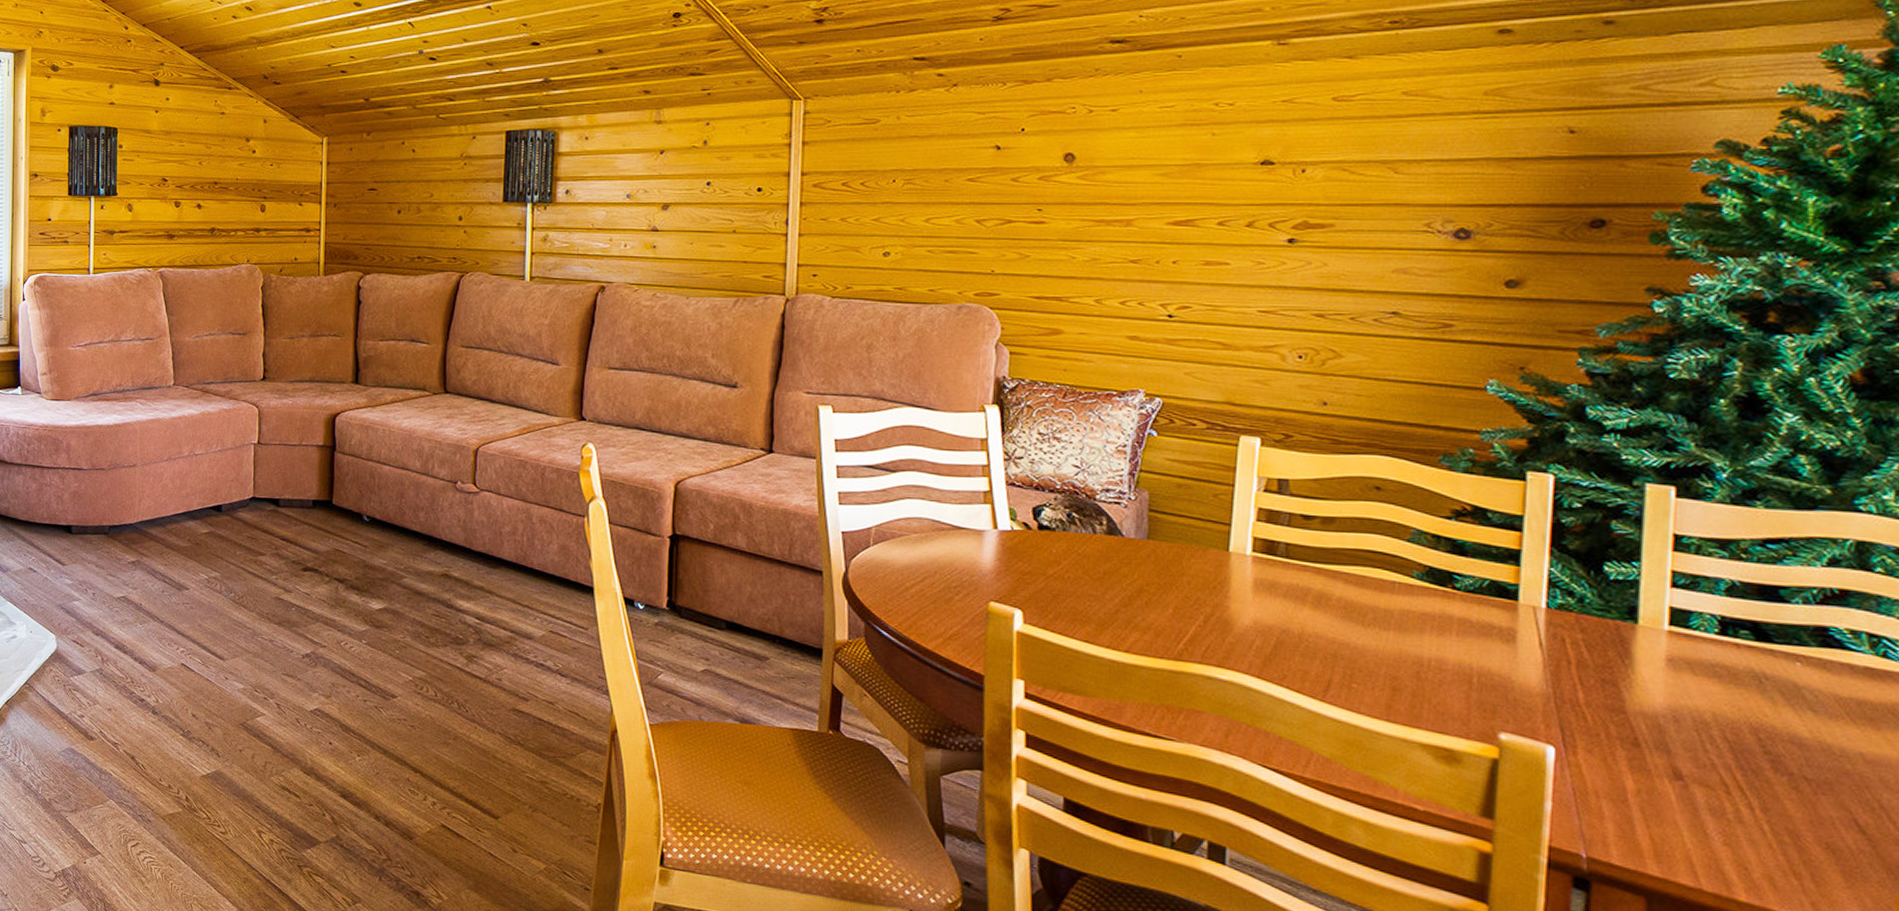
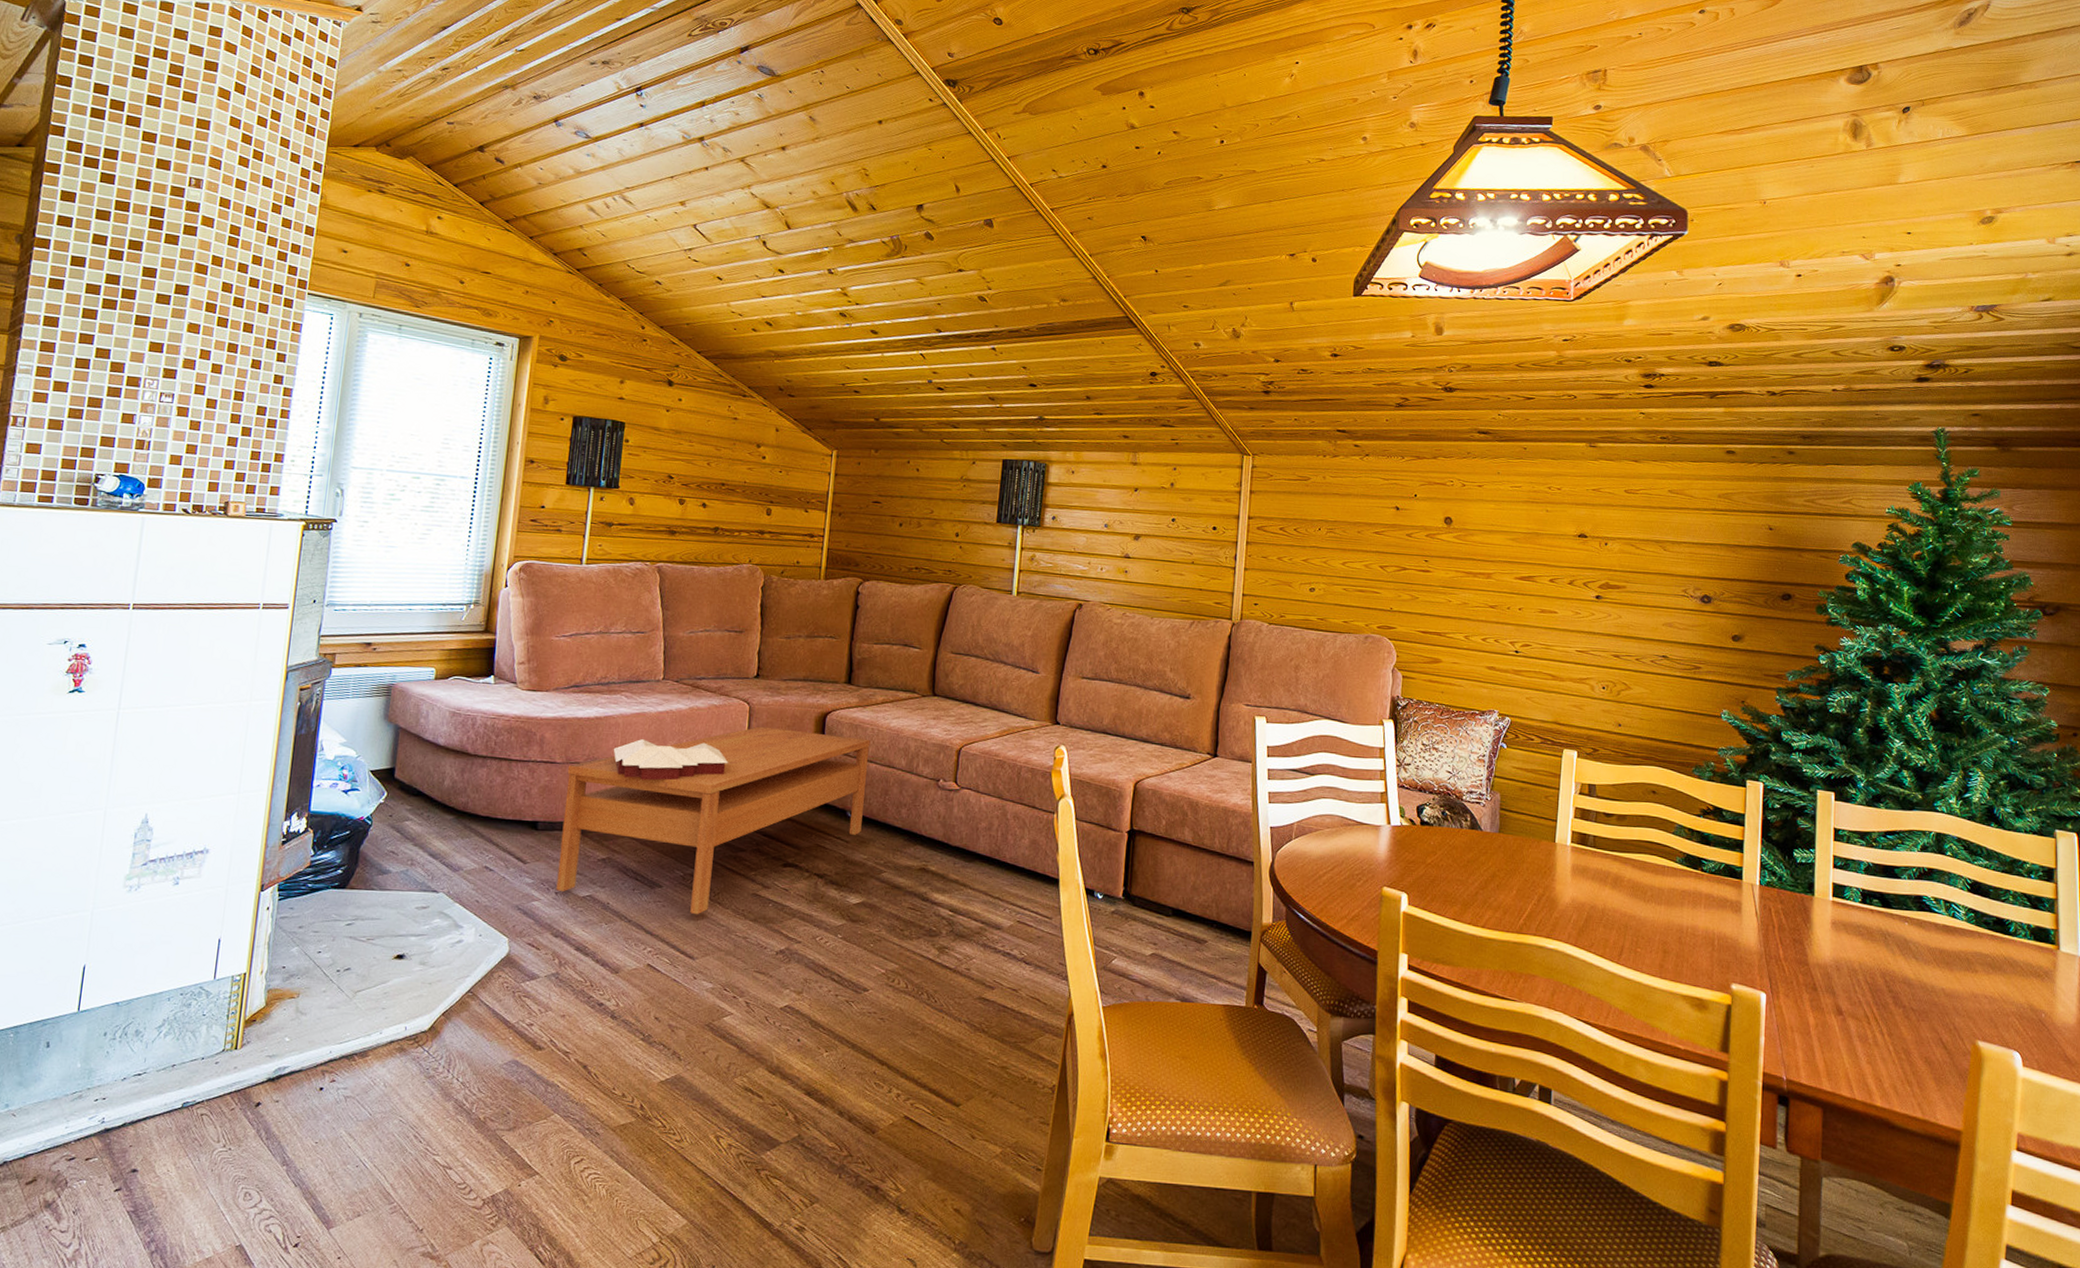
coffee table: none [93,429,382,618] -> present [556,726,870,915]
books: none [133,445,243,486] -> present [613,739,729,781]

